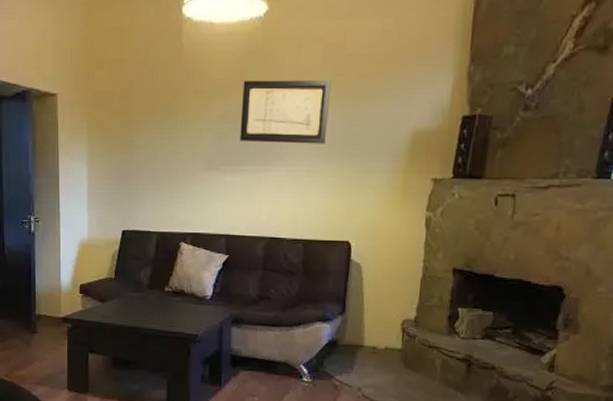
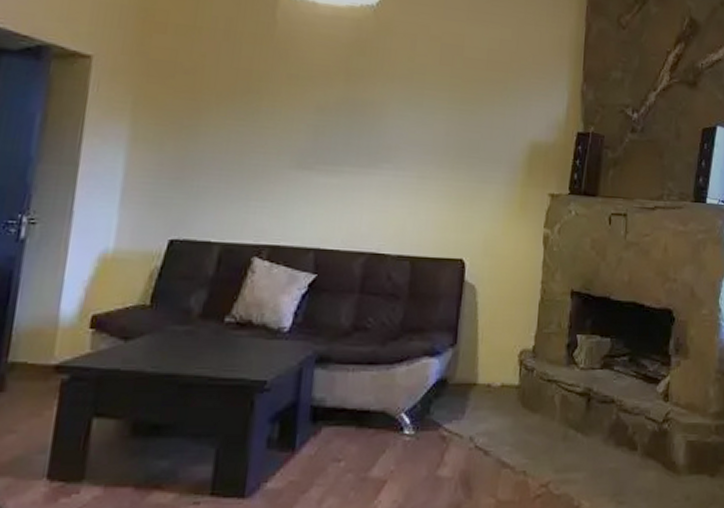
wall art: present [240,79,331,144] -> none [340,70,448,149]

